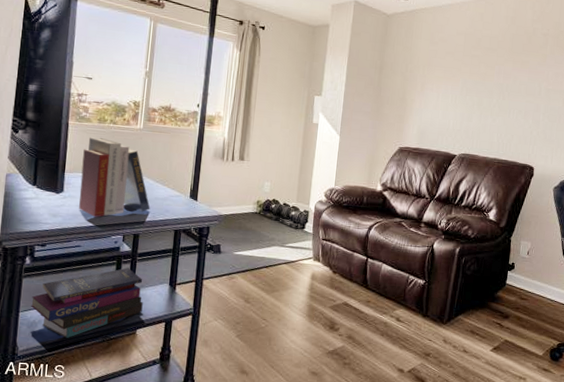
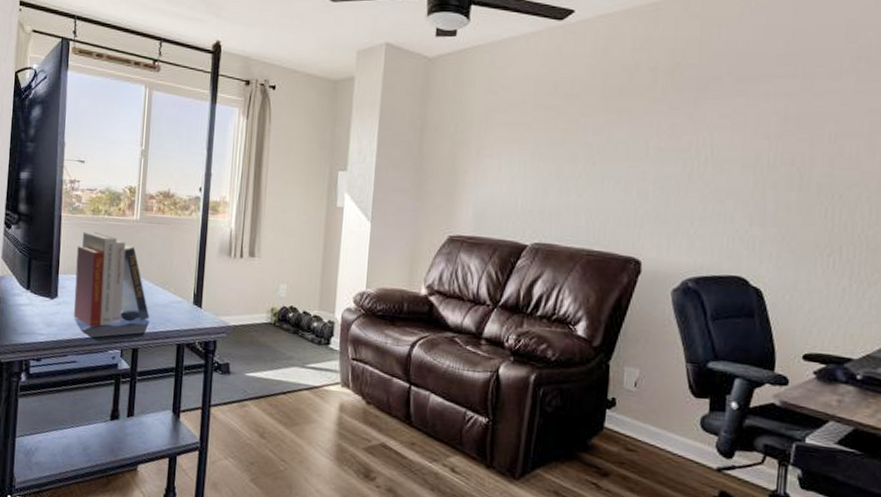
books: present [31,268,143,339] -> none [27,389,144,472]

